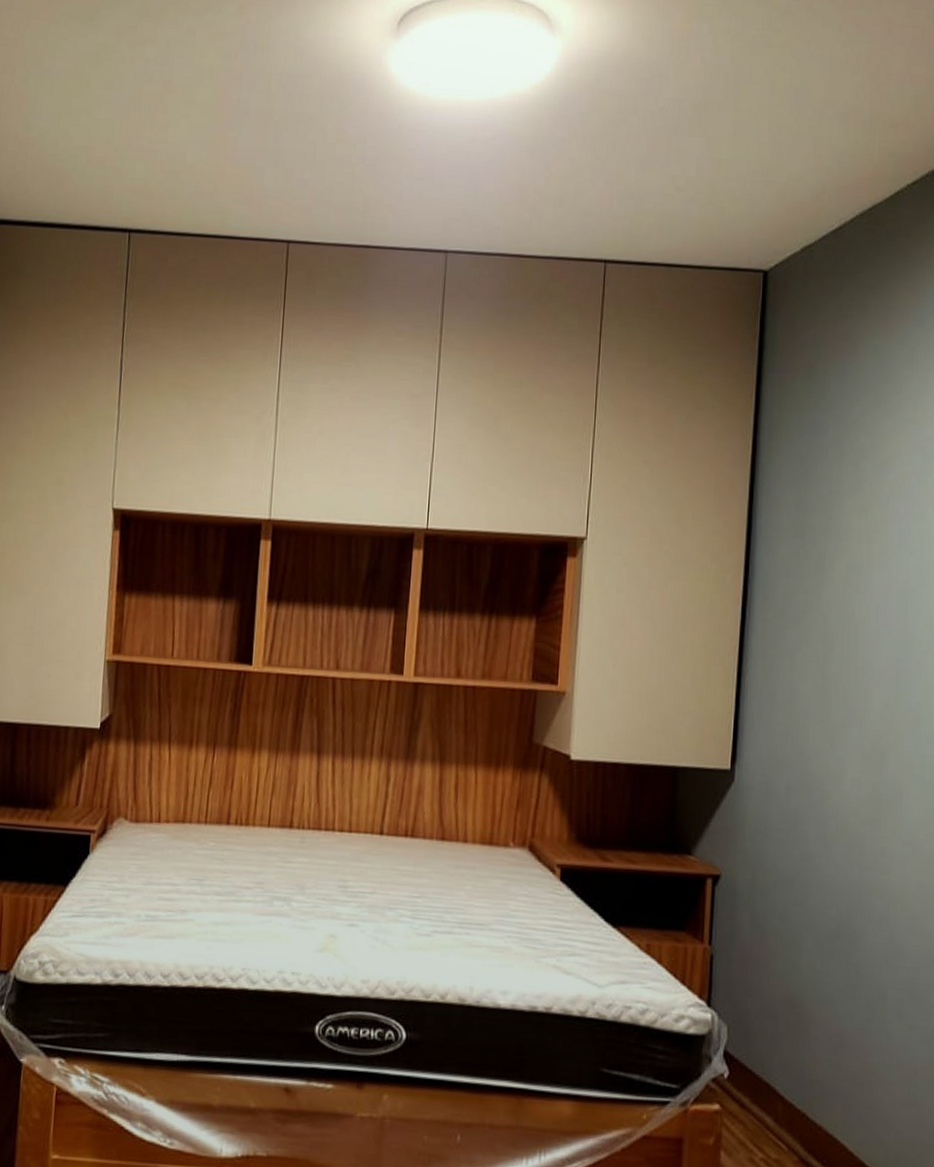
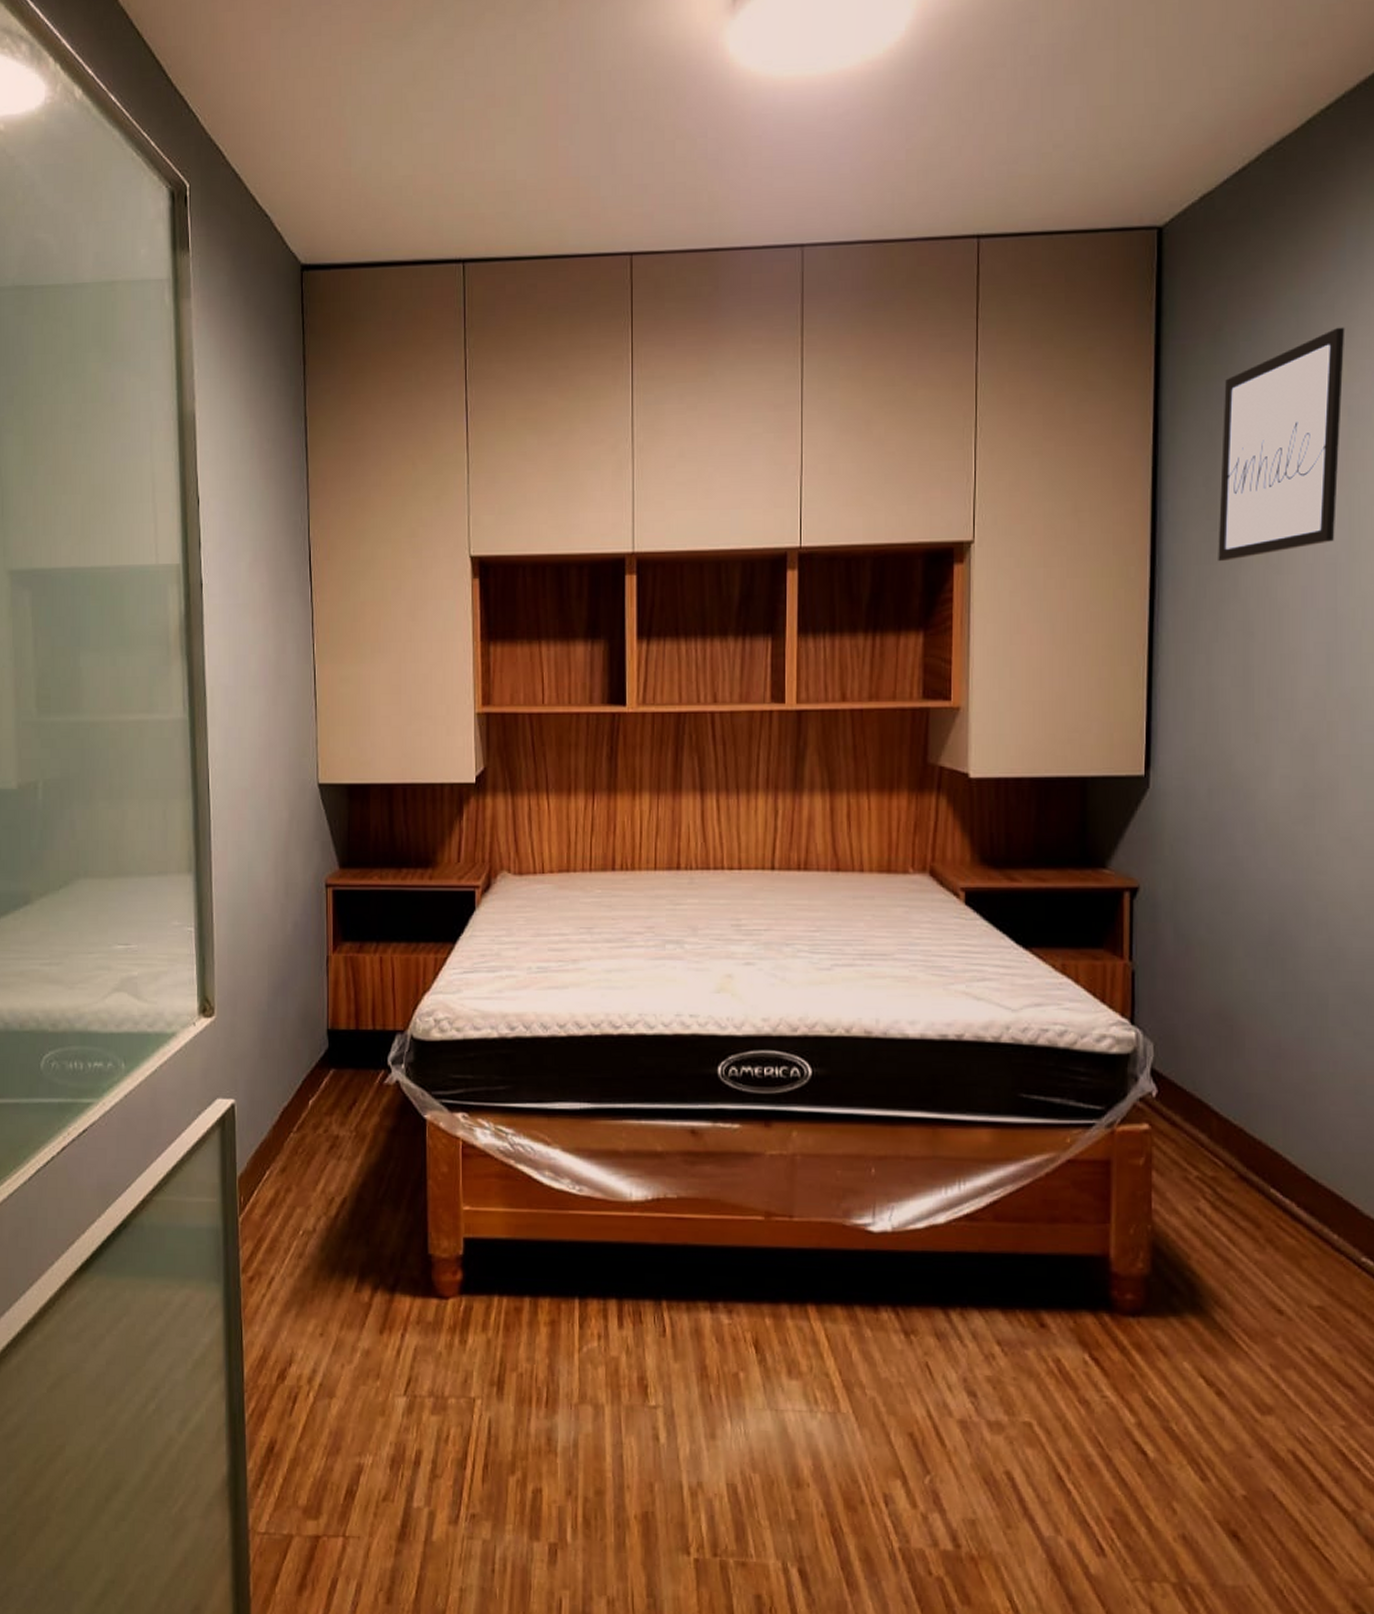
wall art: none [804,376,922,577] -> present [1218,327,1345,562]

